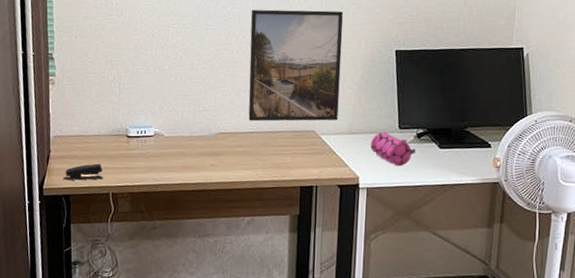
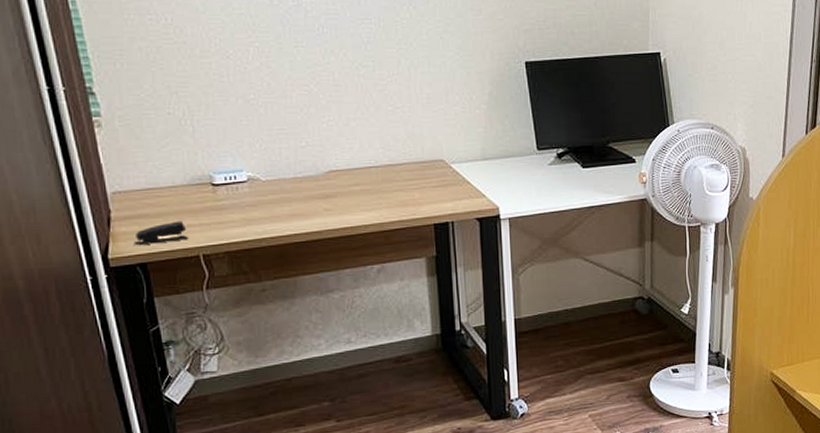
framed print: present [248,9,344,122] -> none [350,19,468,154]
pencil case: present [370,131,415,167] -> none [508,154,557,192]

